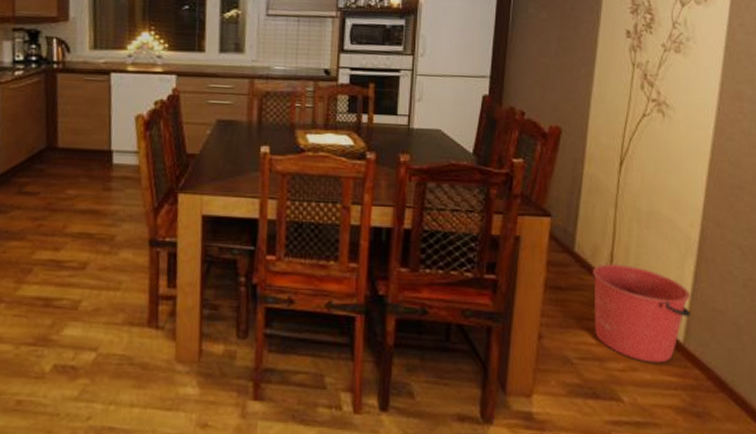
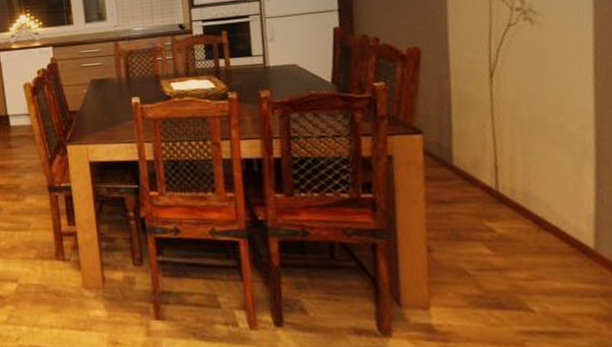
bucket: present [593,264,691,363] -> none [477,174,599,271]

